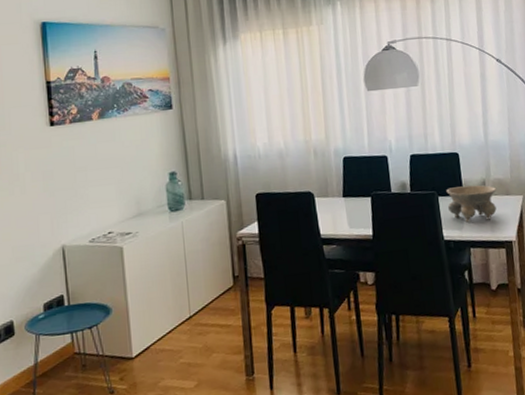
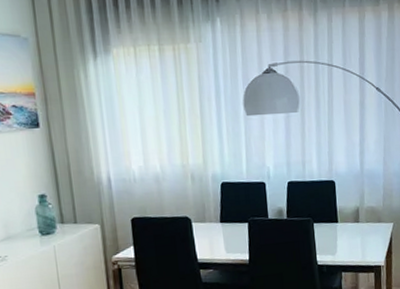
bowl: present [446,185,497,223] -> none [321,212,370,248]

